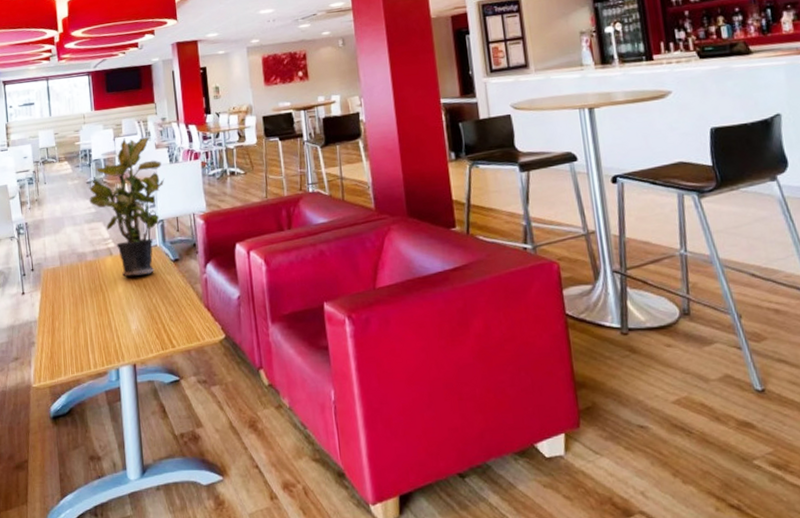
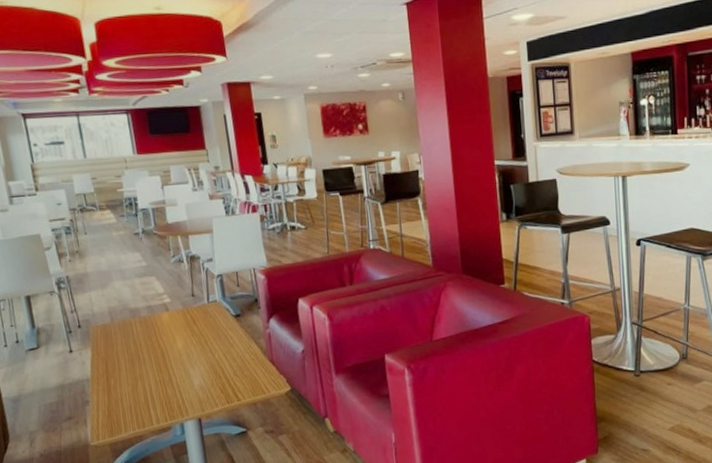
potted plant: present [89,136,165,277] -> none [137,186,222,333]

